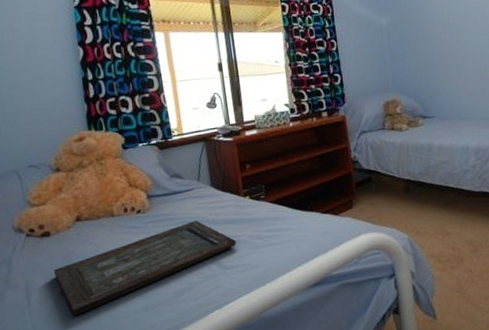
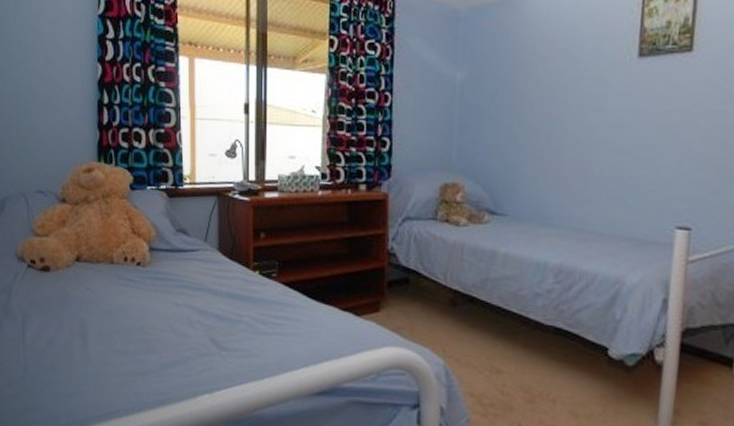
tray: present [54,221,237,317] -> none [50,287,238,363]

